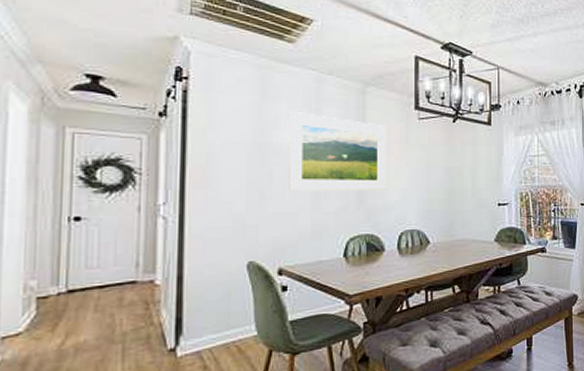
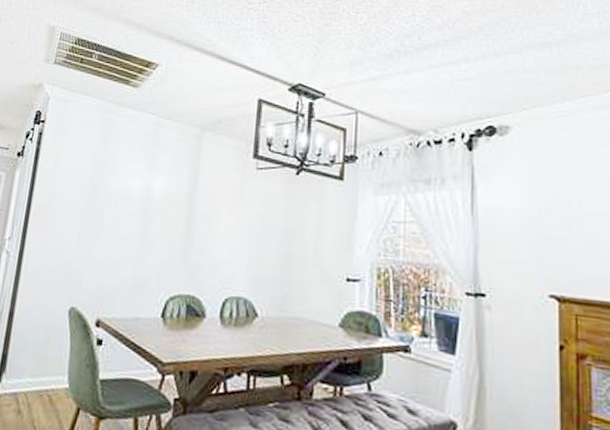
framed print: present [289,112,386,192] -> none [116,156,220,247]

